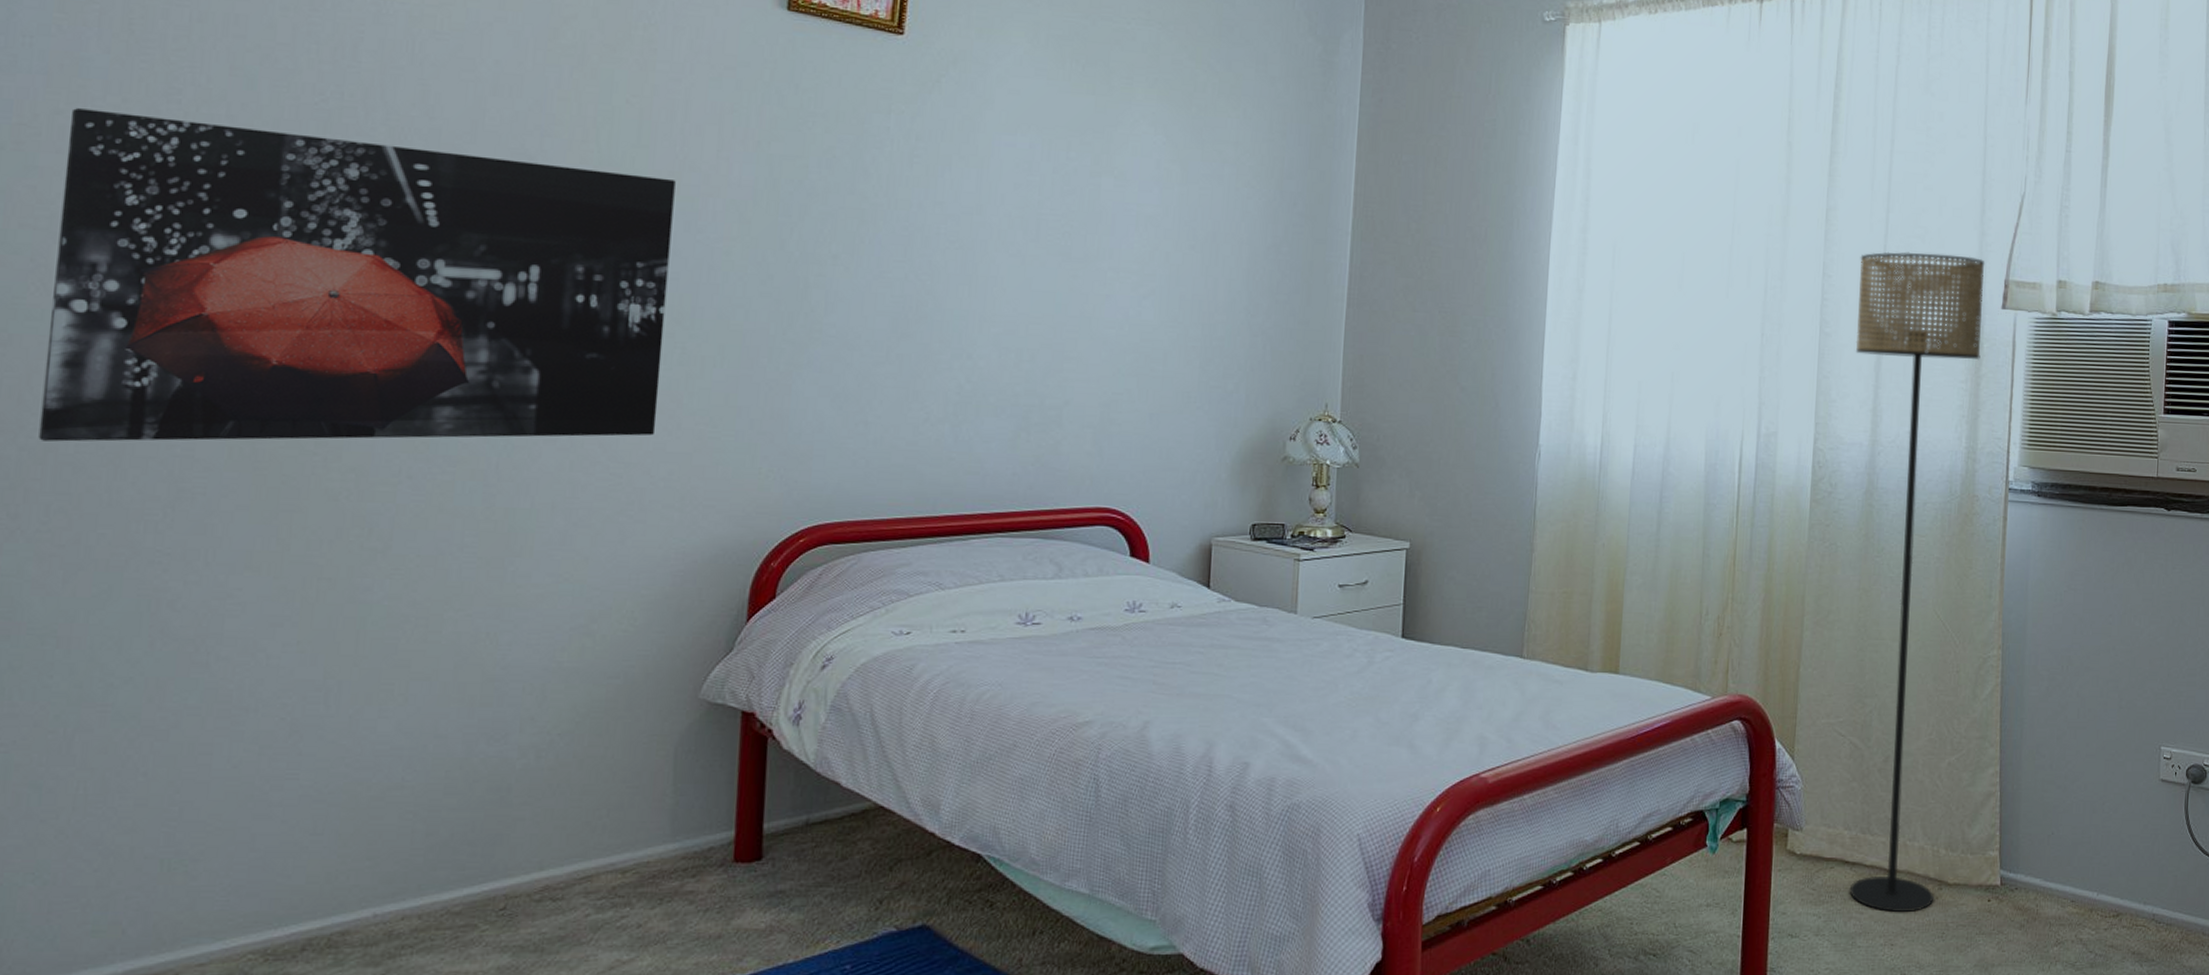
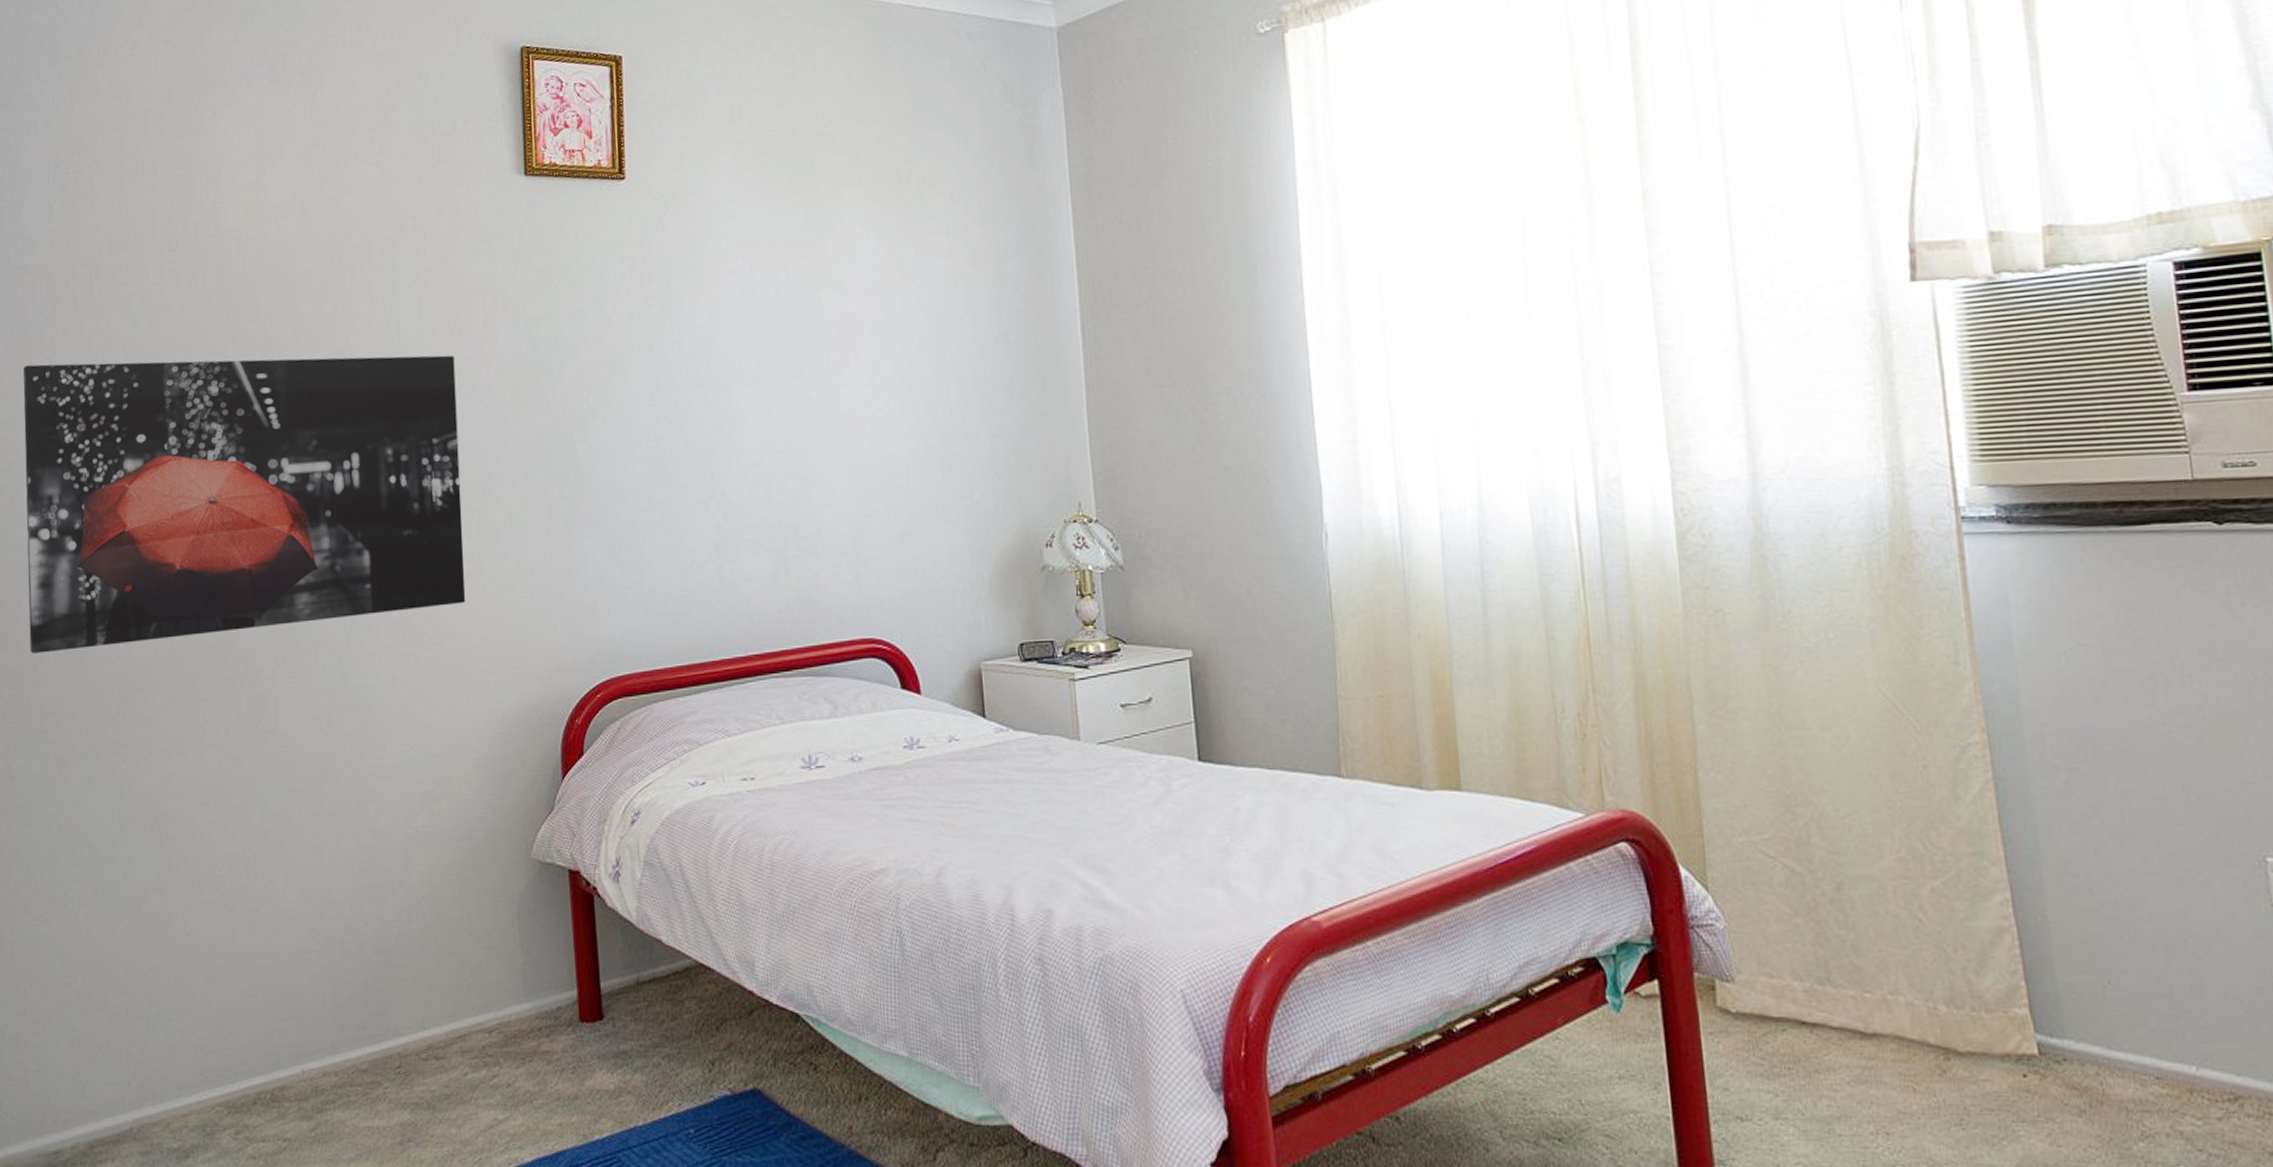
floor lamp: present [1849,251,1985,913] -> none [1697,219,1939,1091]

